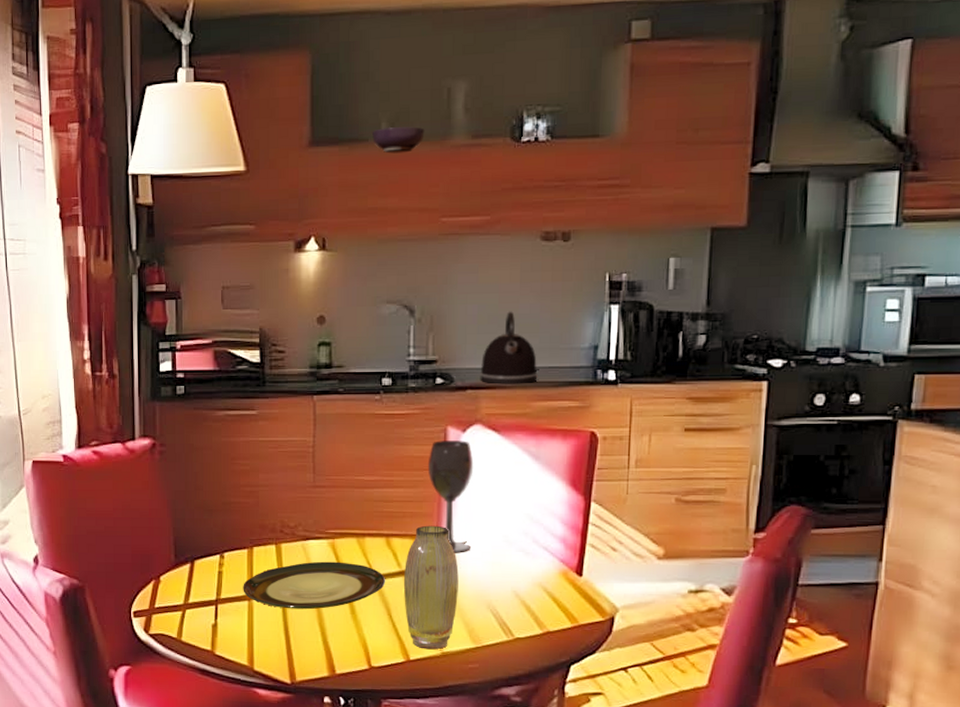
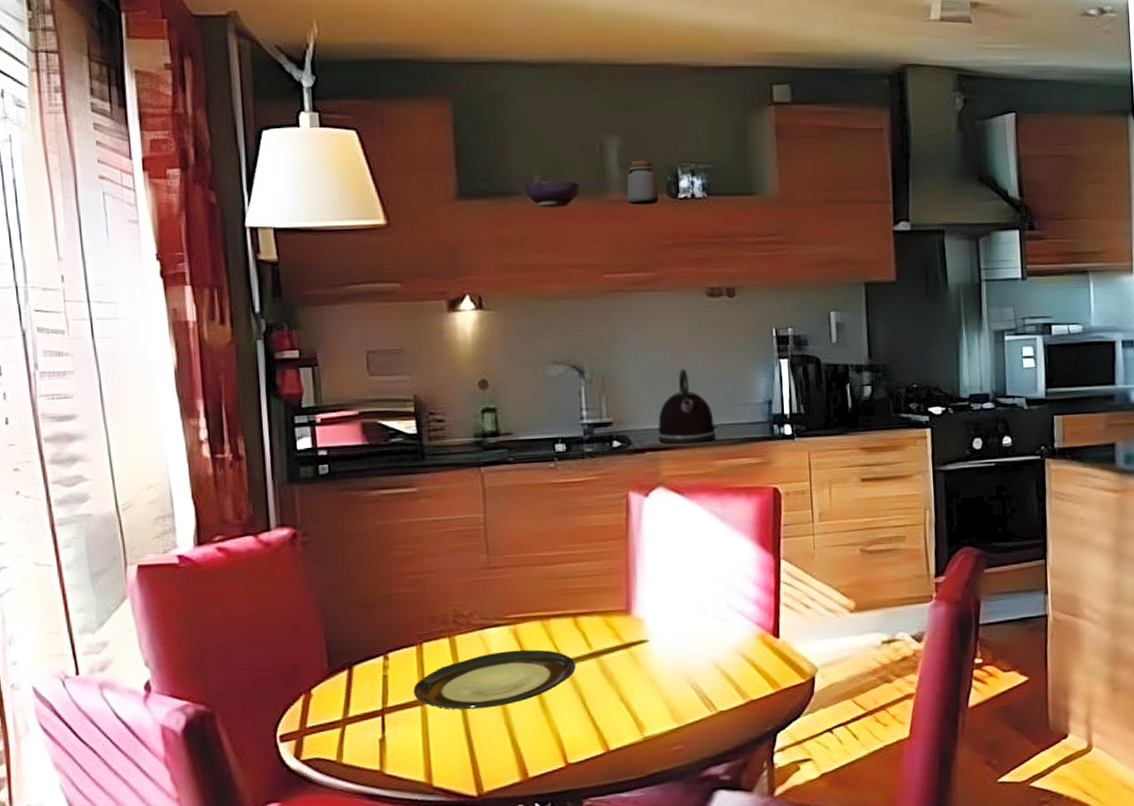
vase: present [404,525,459,650] -> none [596,598,656,736]
wine glass: present [427,440,474,553] -> none [611,505,663,627]
jar: none [470,104,502,150] -> present [626,160,659,205]

